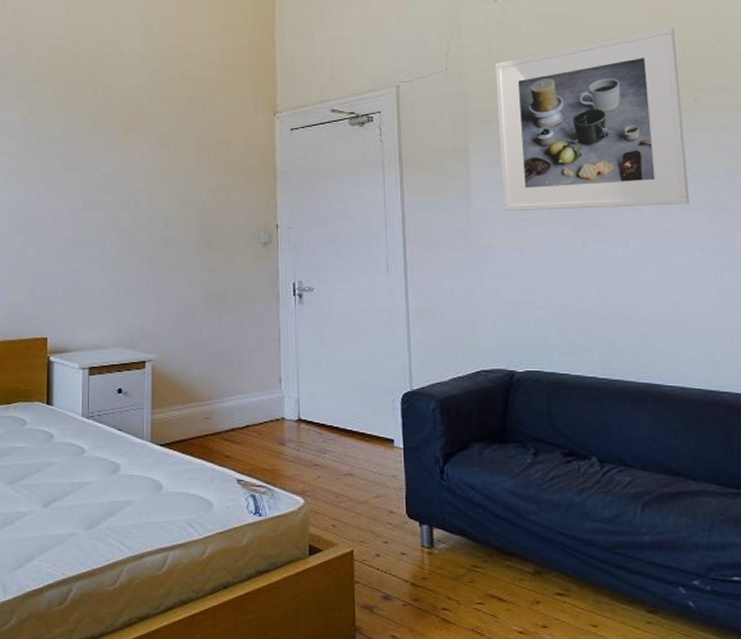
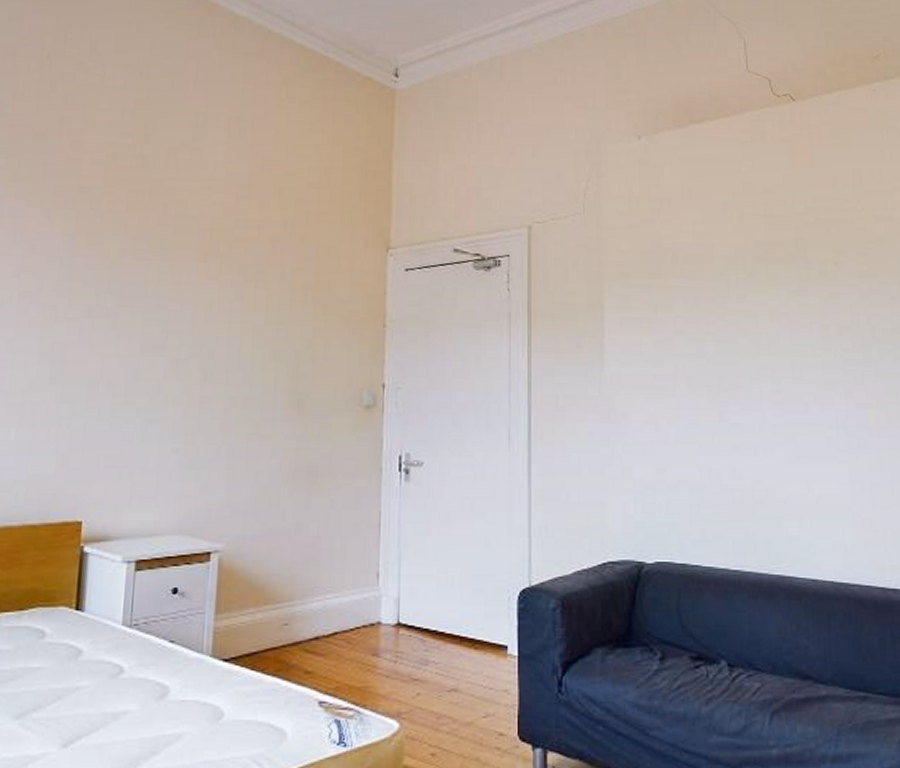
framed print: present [495,27,689,212] -> none [635,183,827,378]

